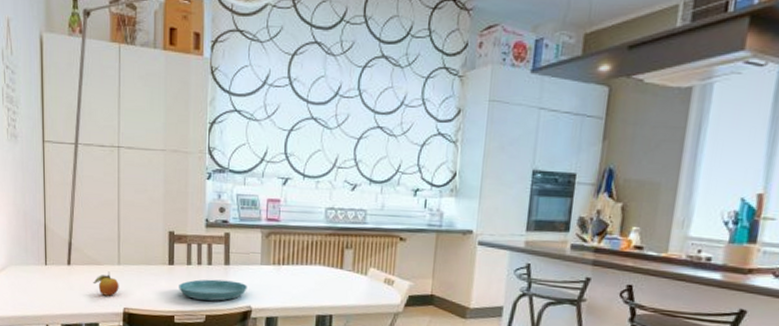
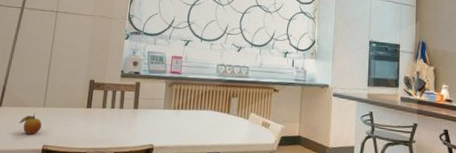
saucer: present [179,279,247,301] -> none [93,120,151,140]

